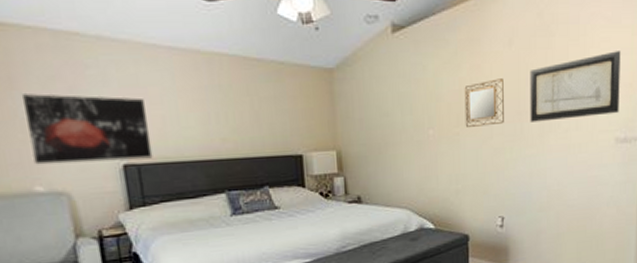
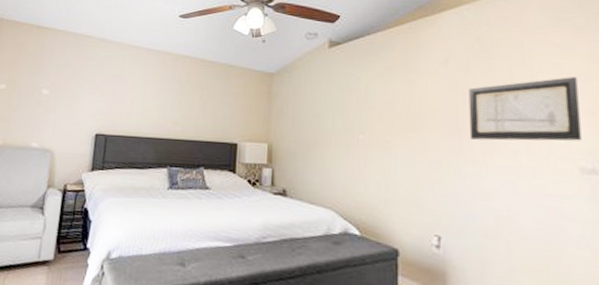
wall art: present [21,94,153,165] -> none [37,75,122,131]
home mirror: present [464,78,504,127] -> none [397,94,440,138]

